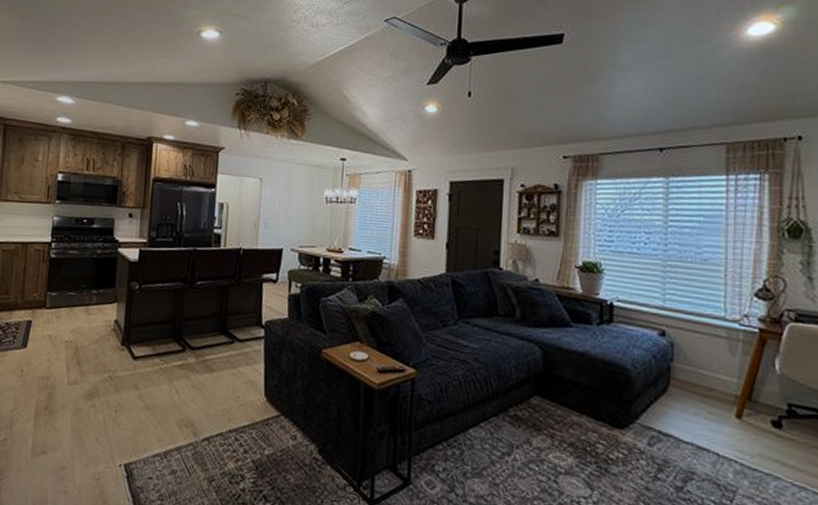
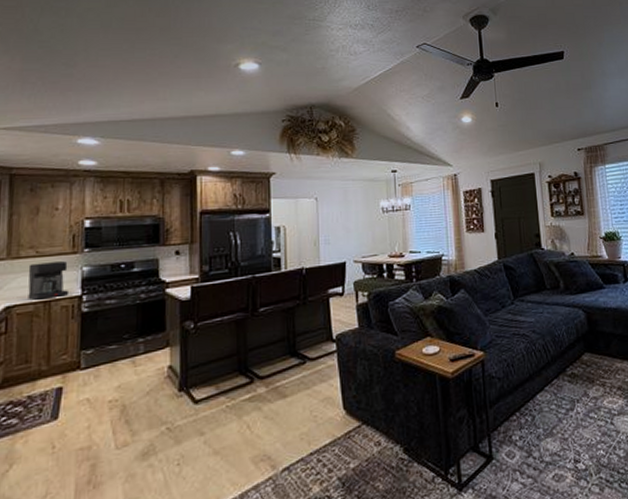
coffee maker: none [11,207,43,241] -> present [28,261,68,300]

